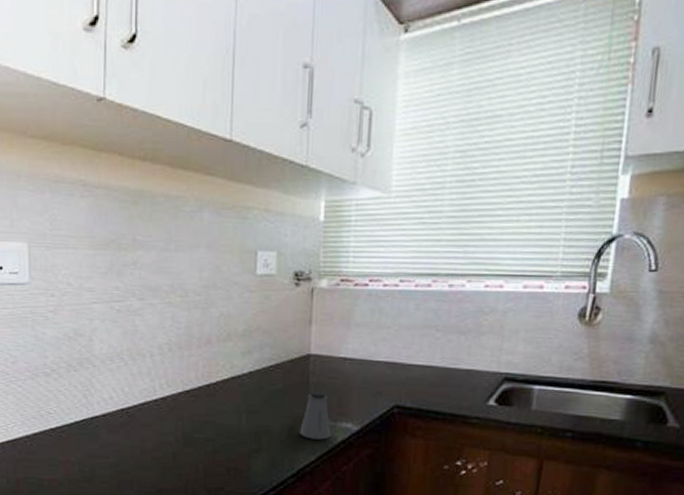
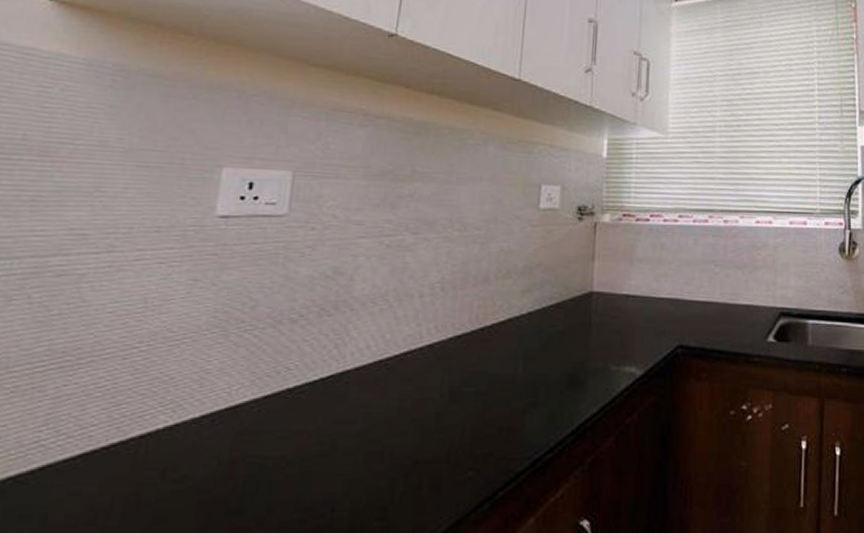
saltshaker: present [299,390,331,440] -> none [581,331,614,388]

